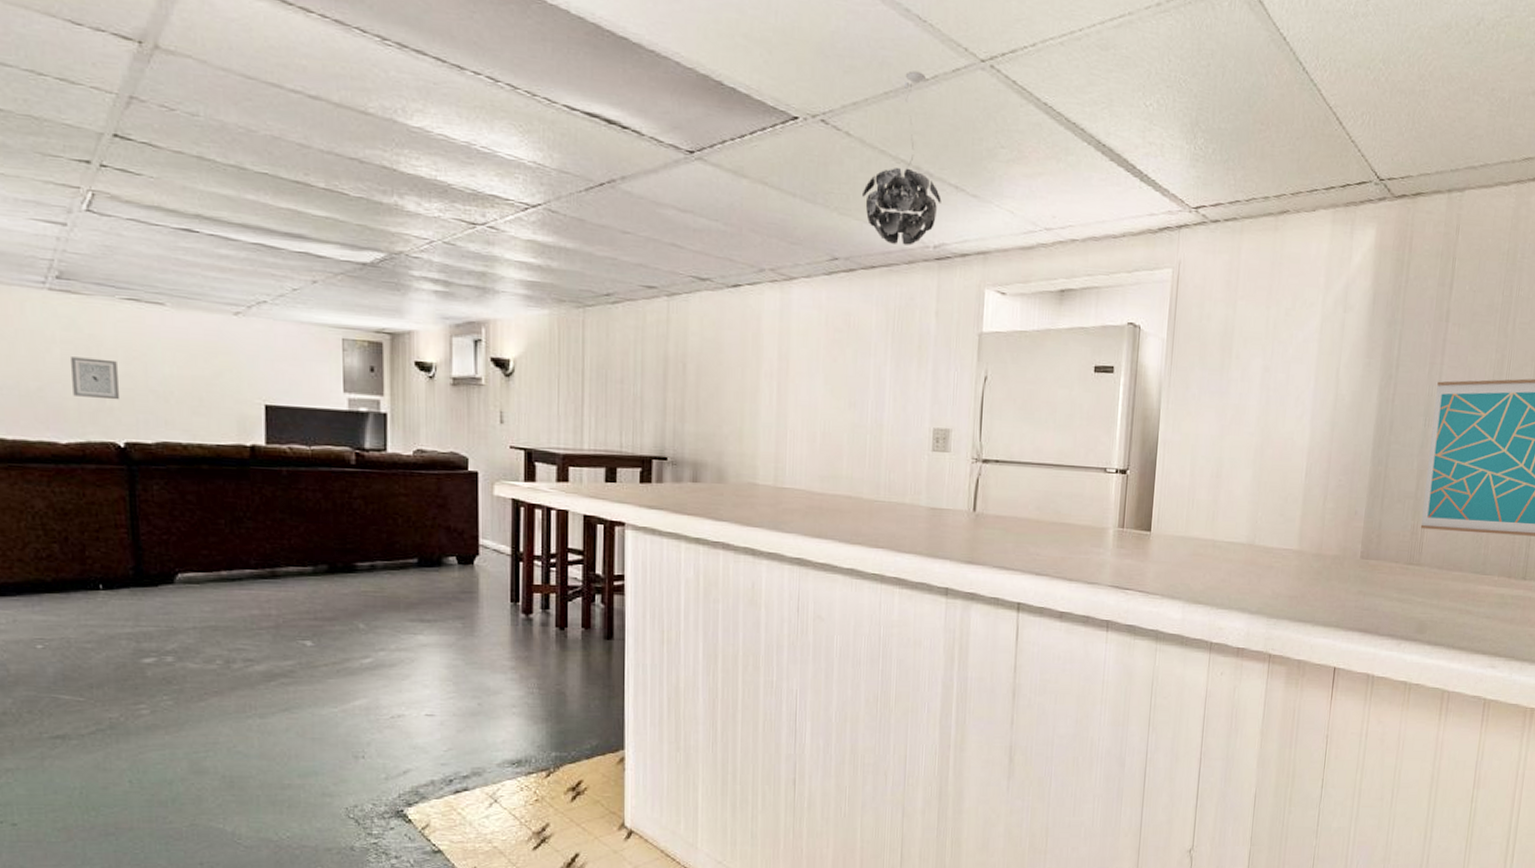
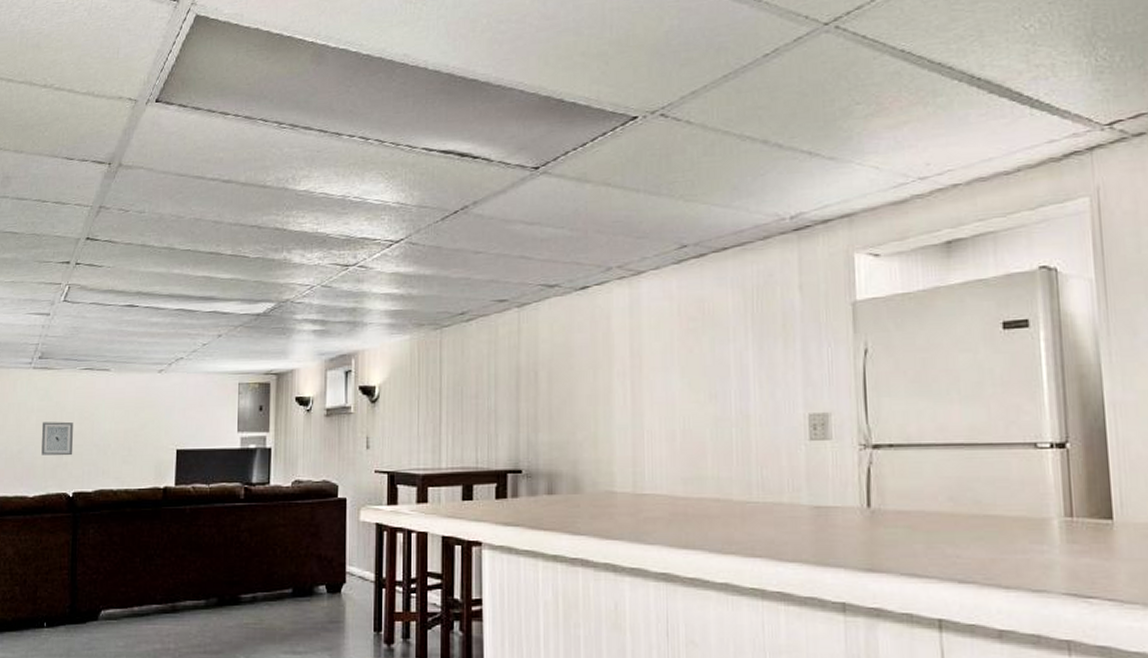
pendant light: present [863,71,942,246] -> none [708,48,794,222]

